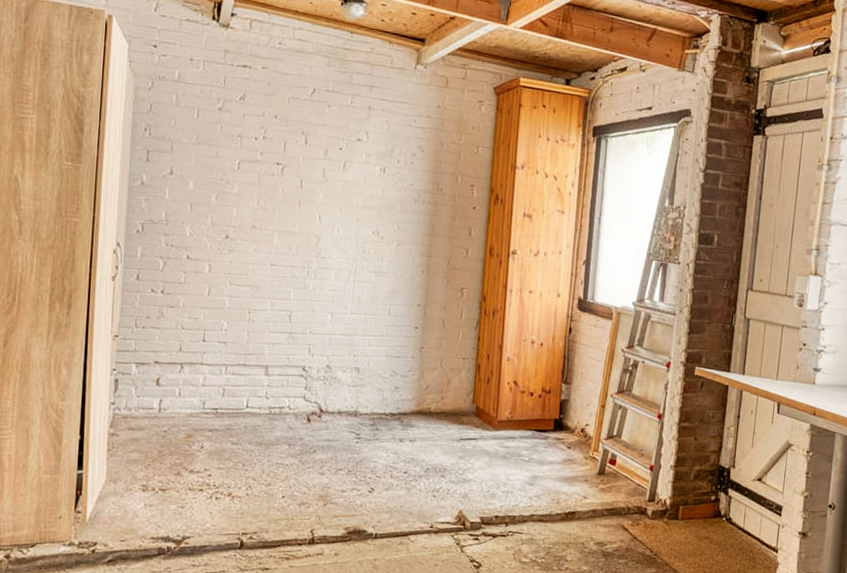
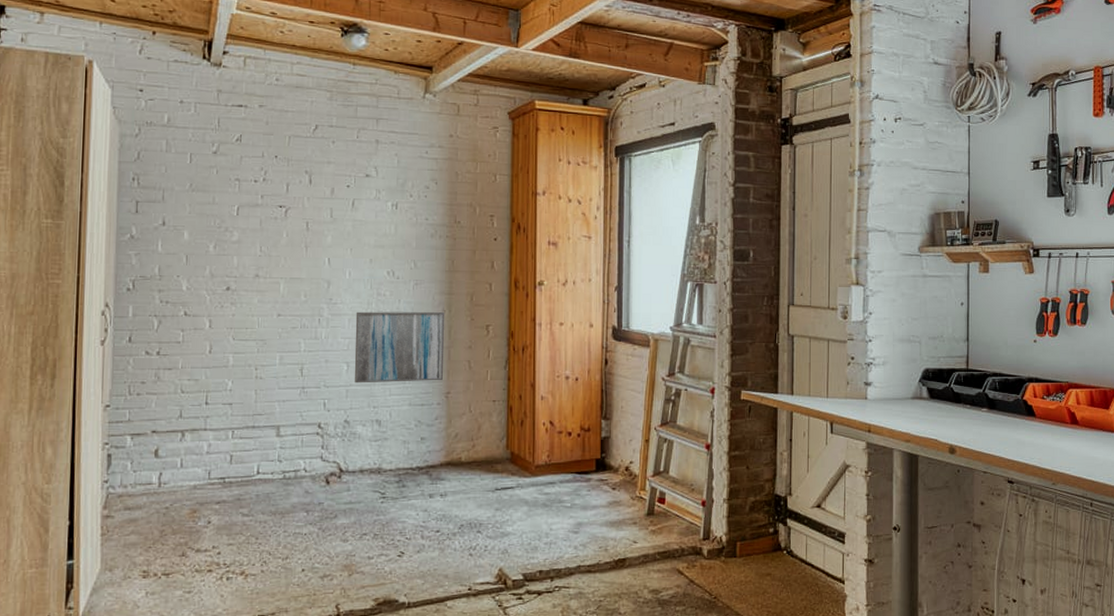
wall art: none [337,266,424,336] -> present [354,311,445,384]

